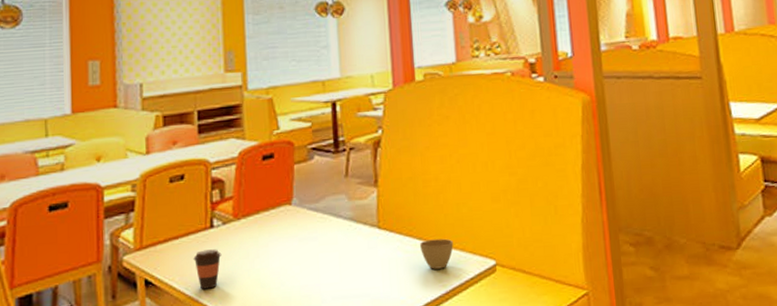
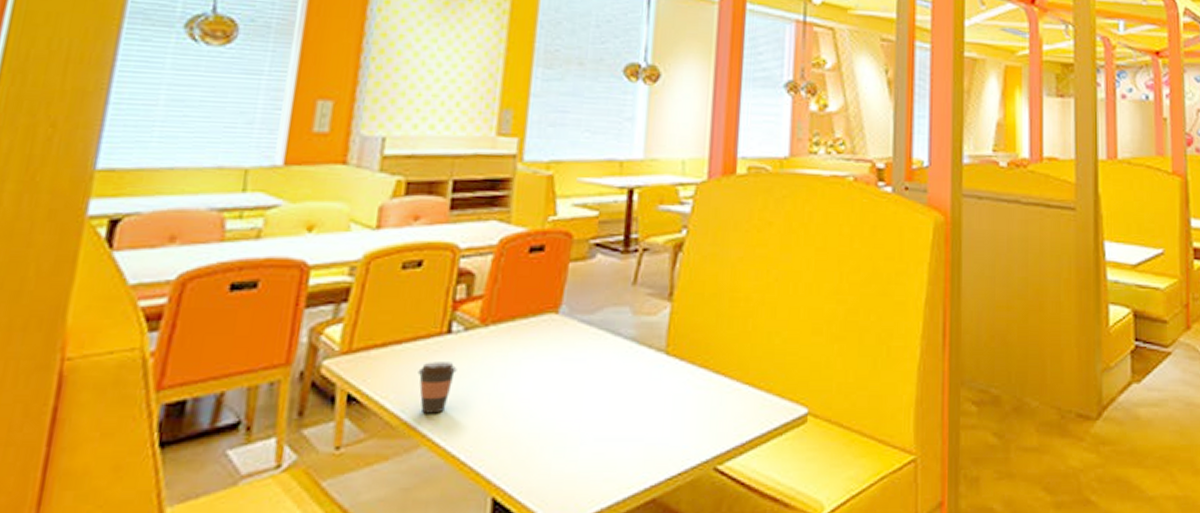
cup: present [419,238,454,270] -> none [715,375,758,413]

